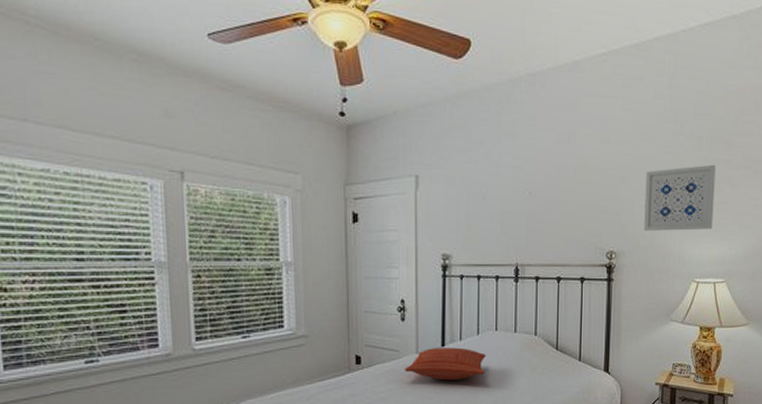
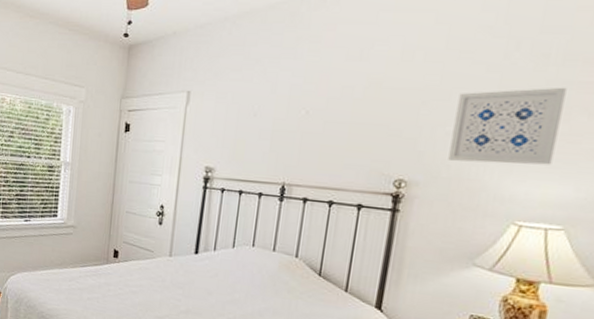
pillow: present [404,347,486,381] -> none [156,253,239,289]

